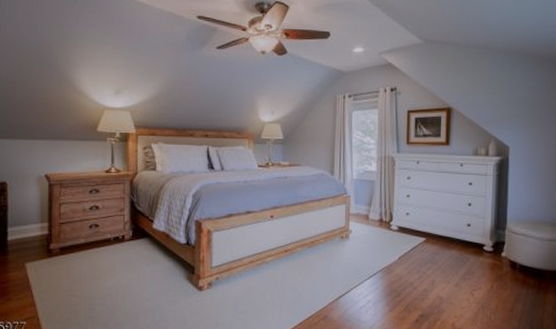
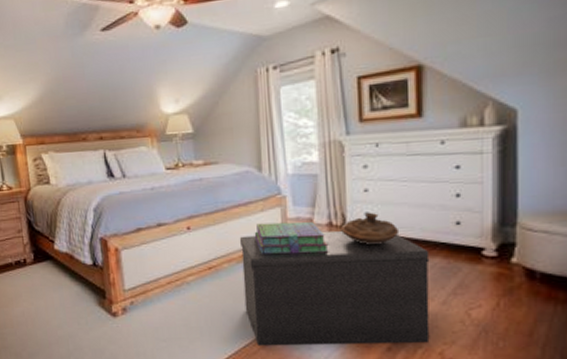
bench: none [311,225,449,318] -> present [239,230,430,346]
stack of books: none [323,216,379,243] -> present [254,221,329,254]
decorative bowl: none [389,212,430,237] -> present [341,212,400,244]

